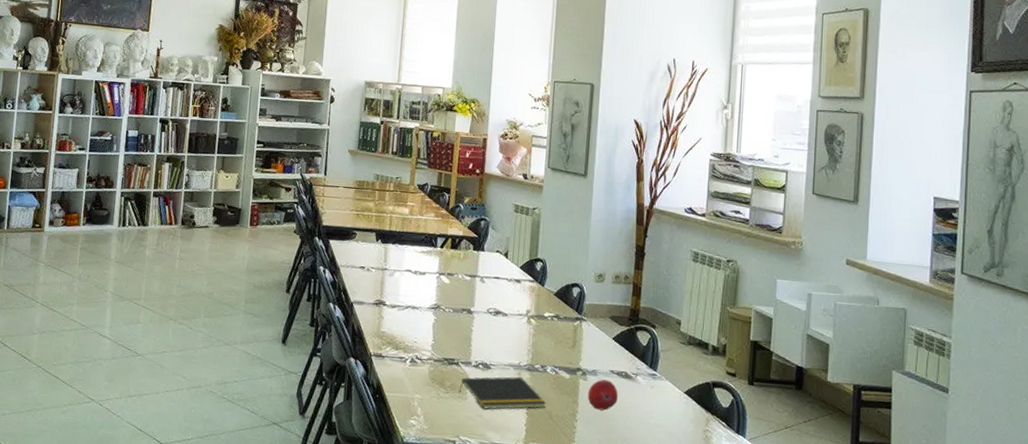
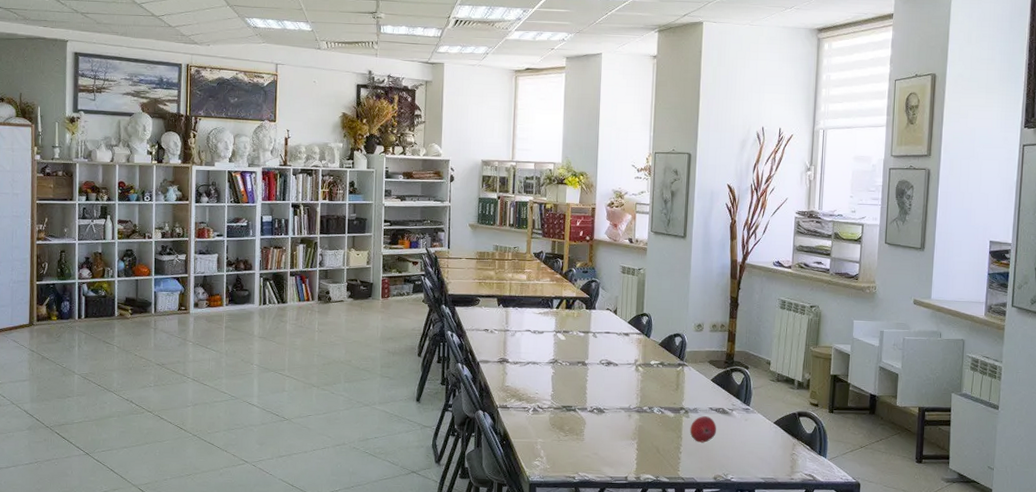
notepad: present [459,376,546,410] -> none [577,418,654,448]

